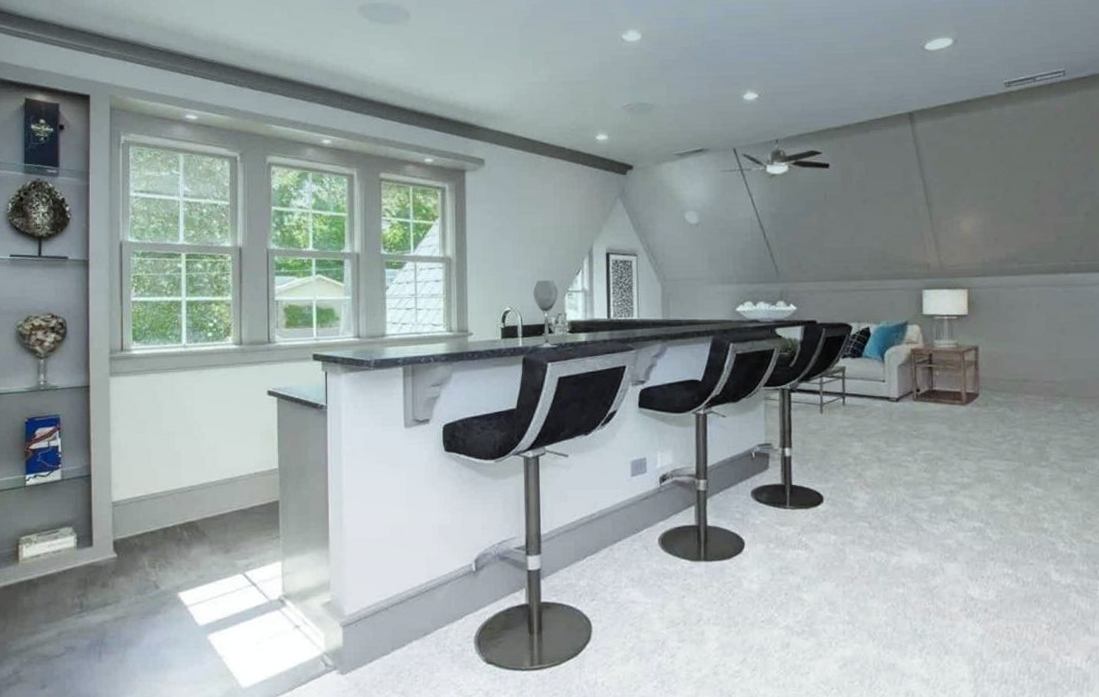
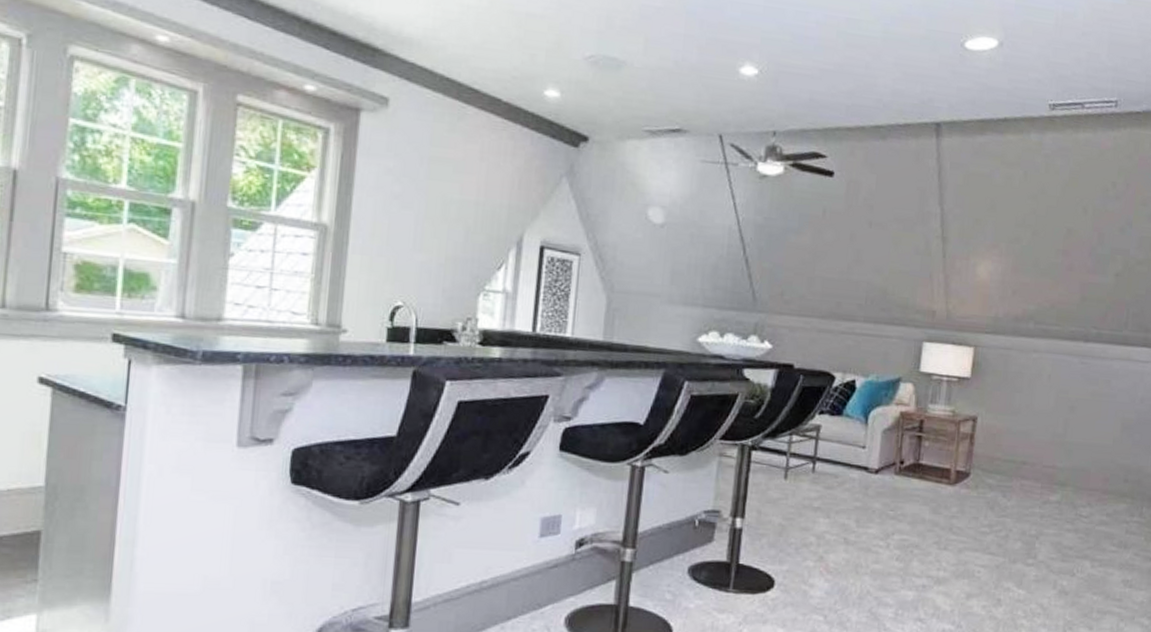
wineglass: present [533,280,558,349] -> none [432,270,471,363]

